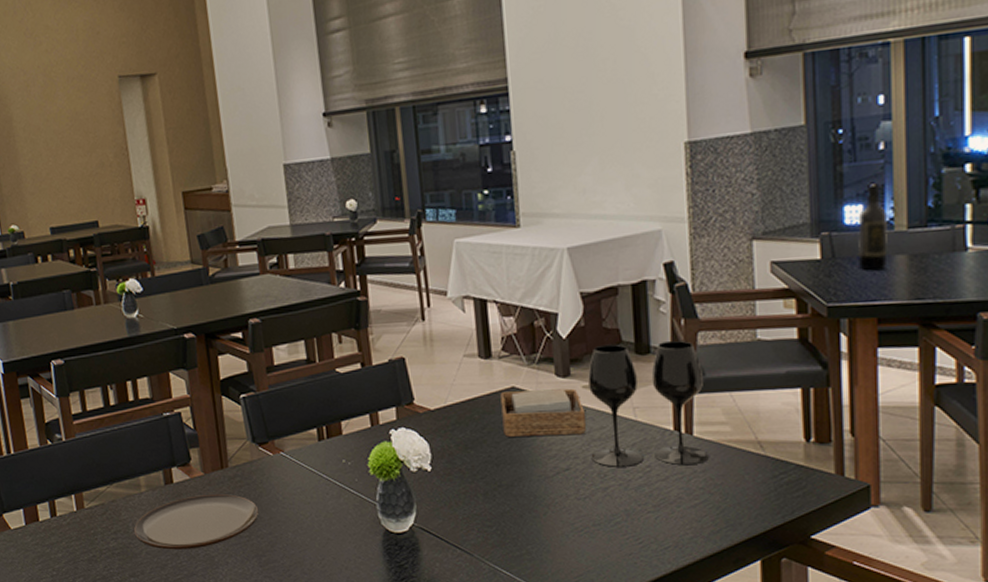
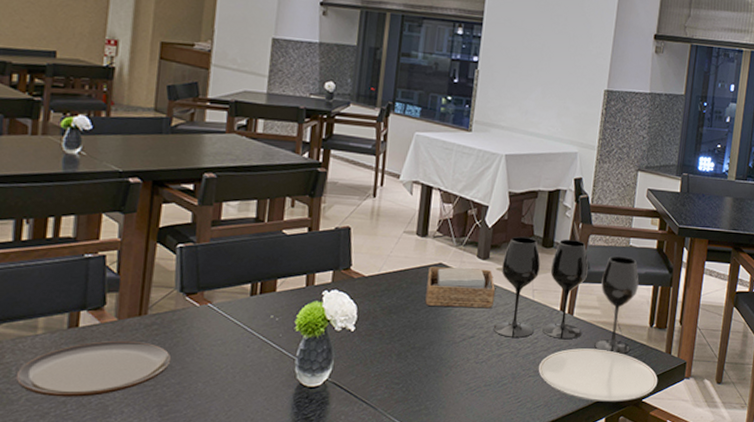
plate: none [657,474,831,540] -> present [538,348,658,402]
wineglass: none [724,354,781,479] -> present [594,256,639,354]
wine bottle: present [857,183,889,271] -> none [702,144,725,206]

